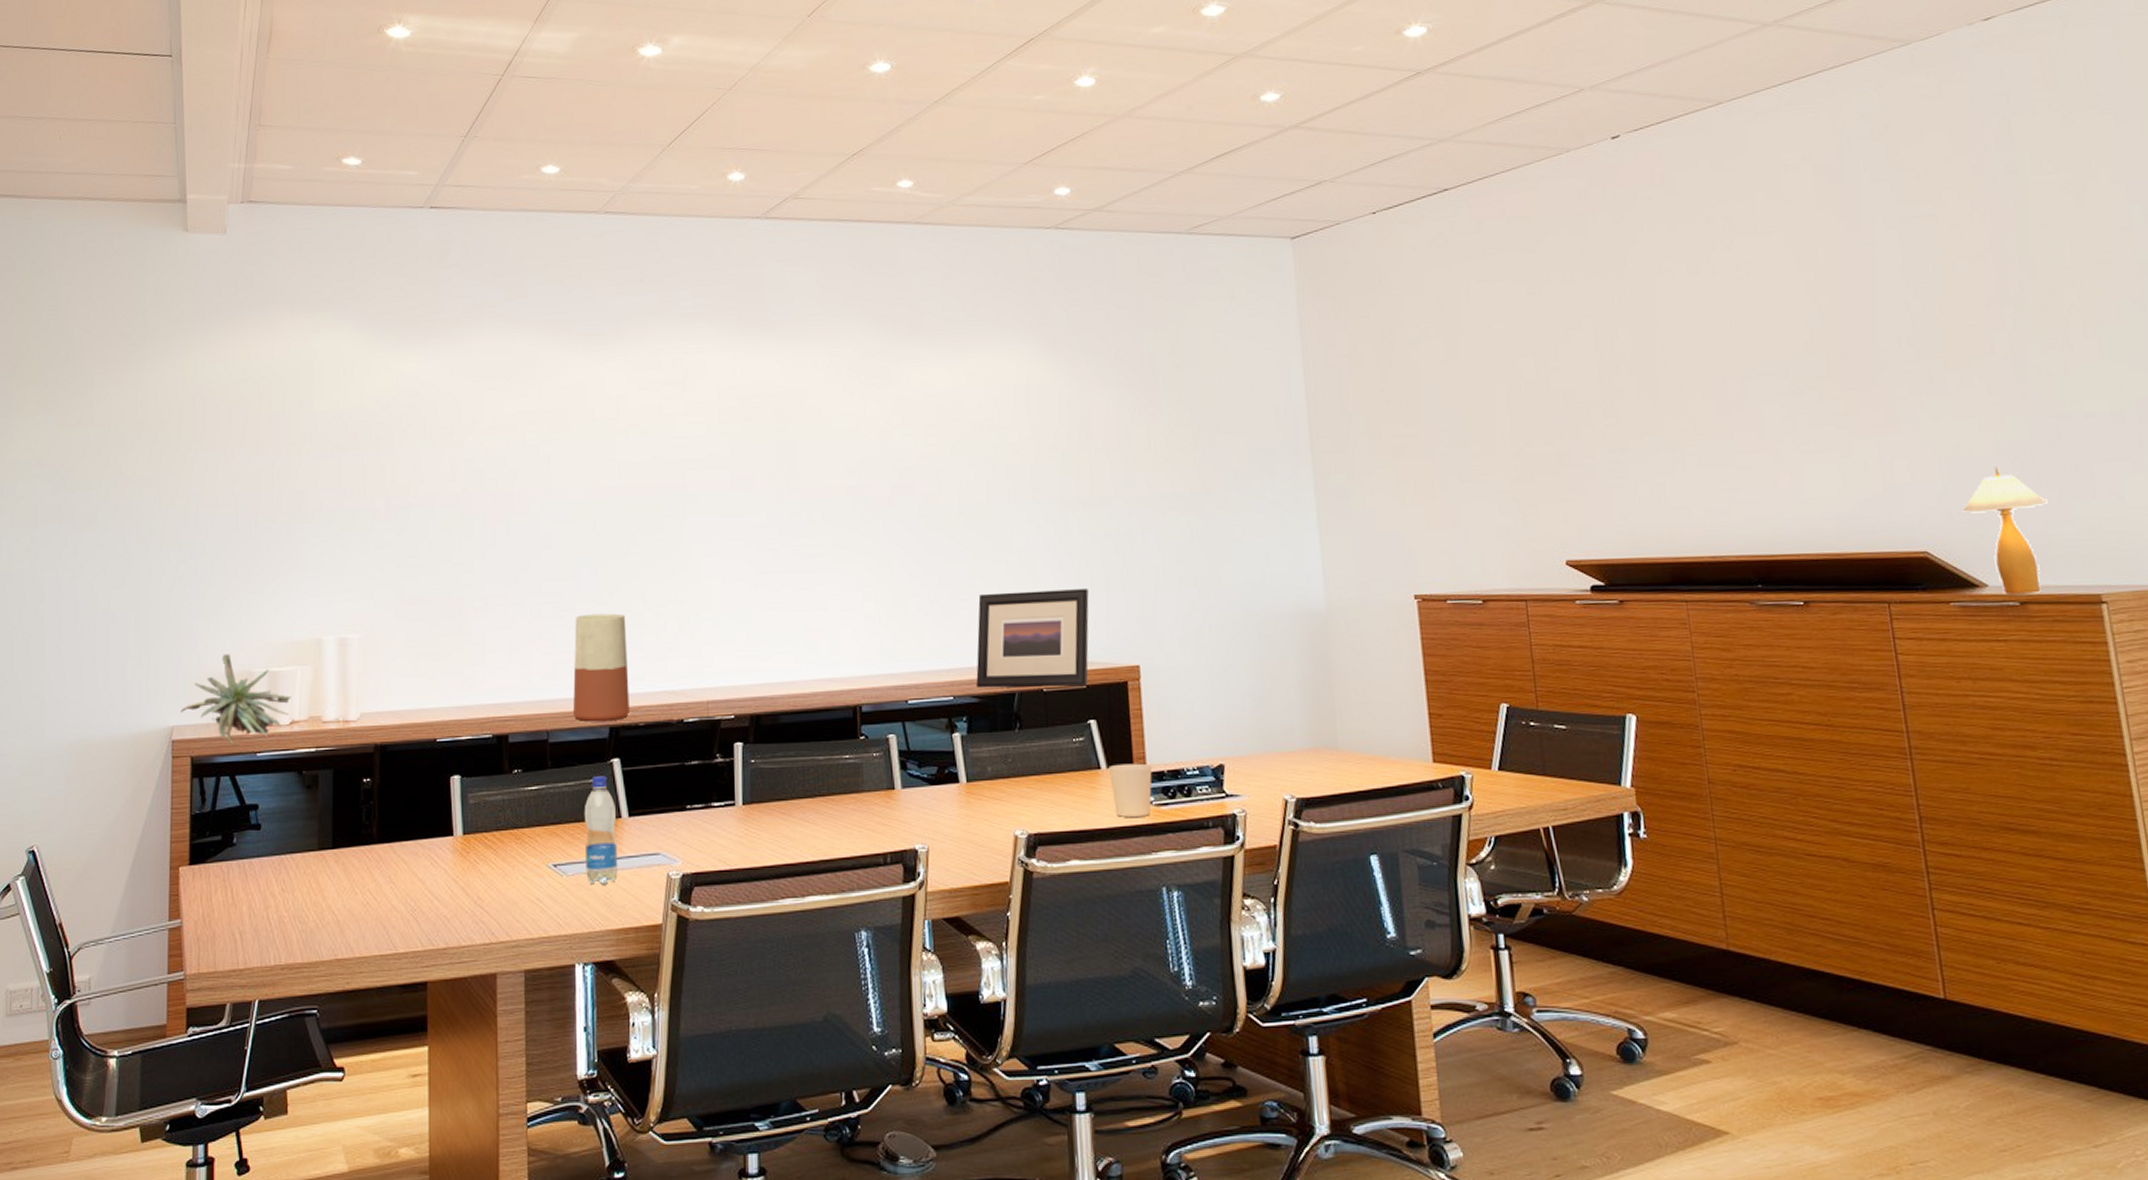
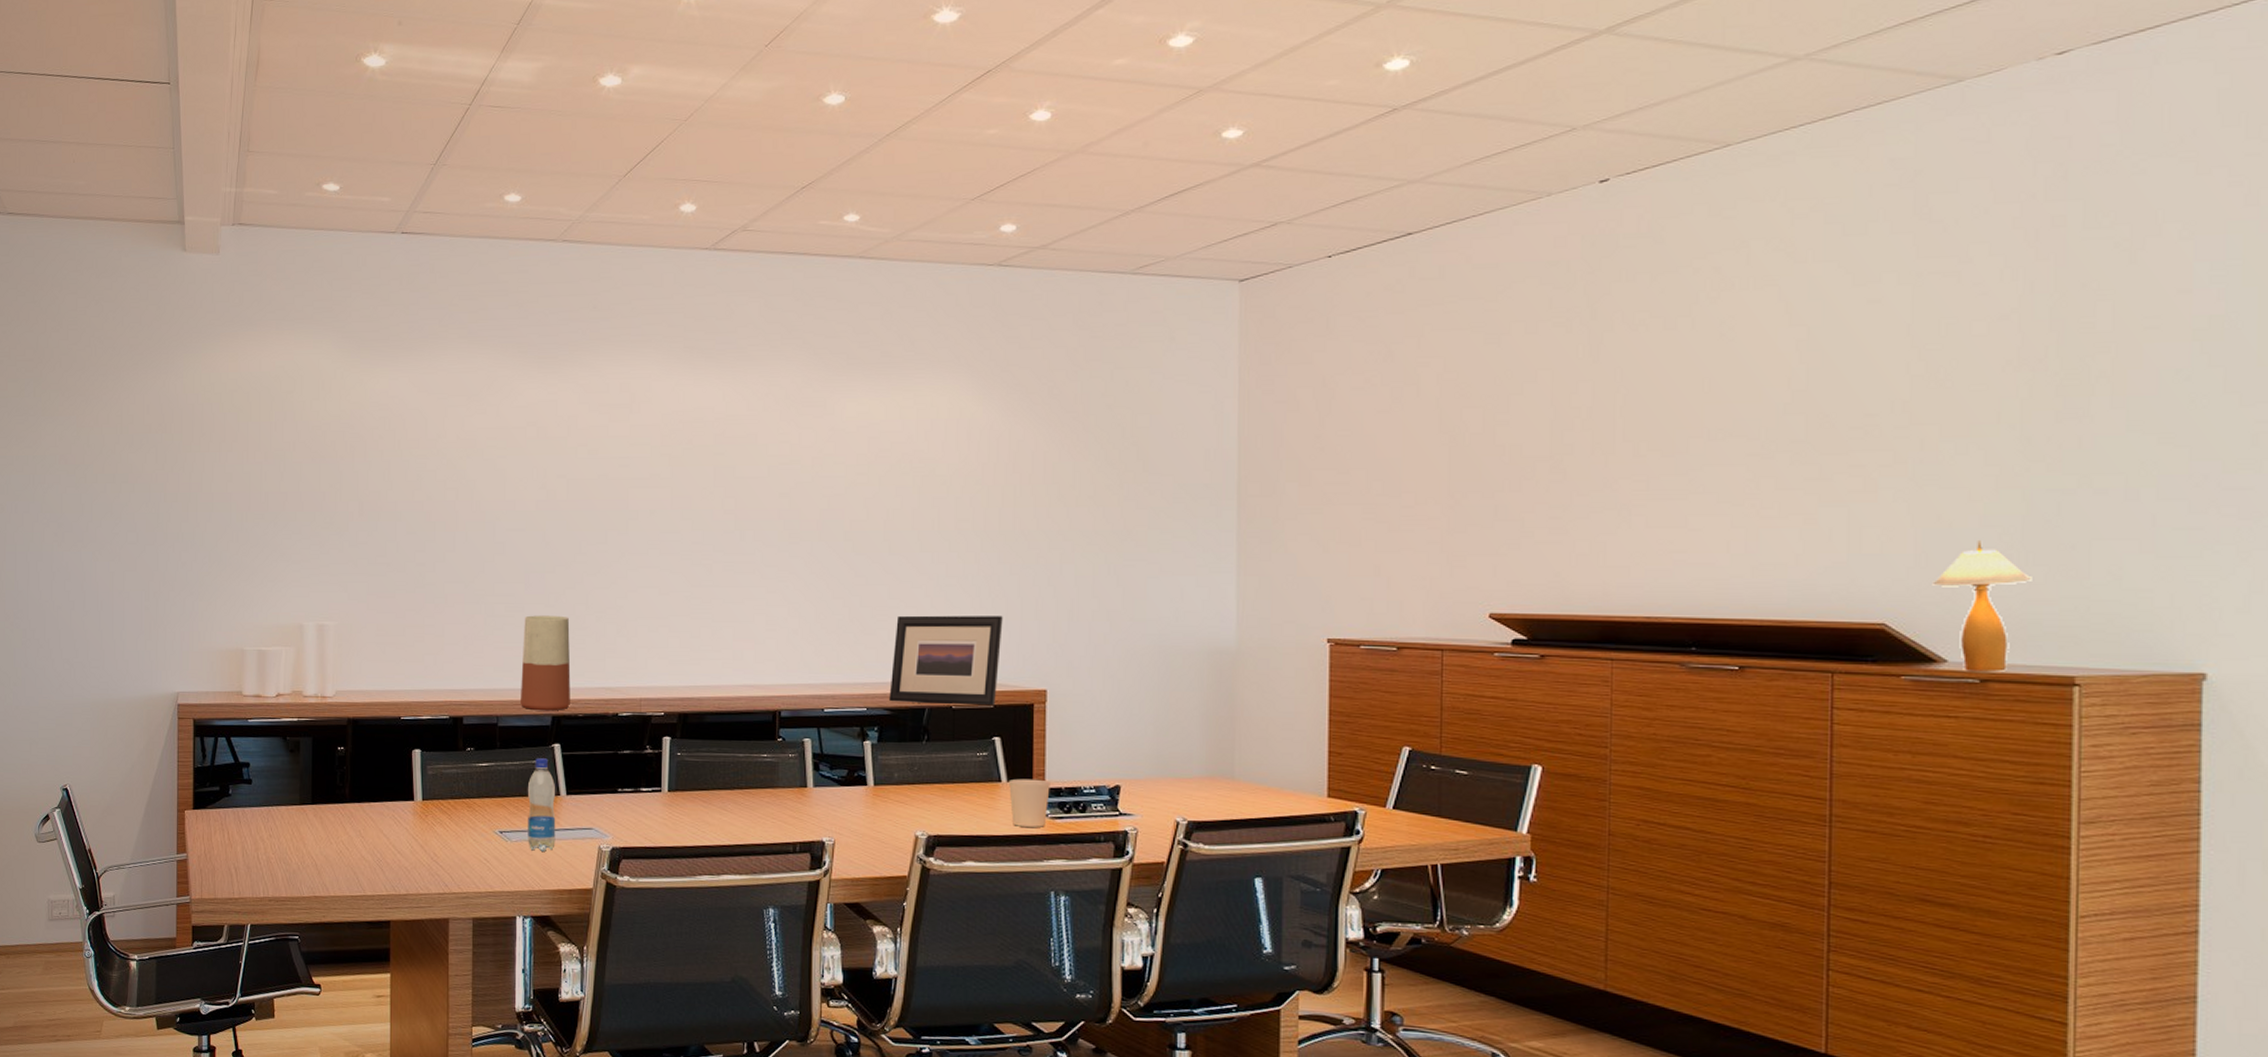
plant: present [180,654,291,745] -> none [184,633,277,712]

